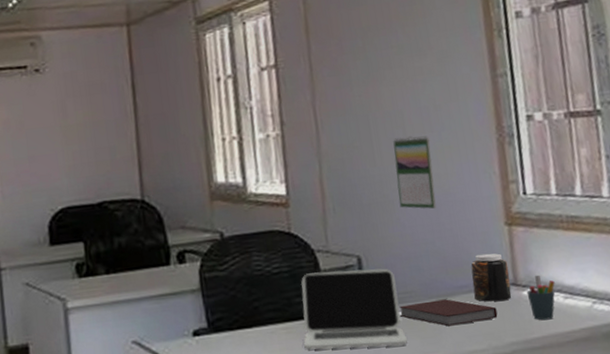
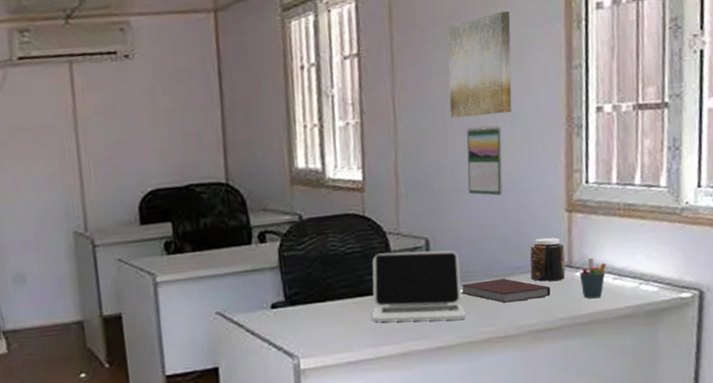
wall art: none [366,21,438,129] -> present [448,11,512,118]

